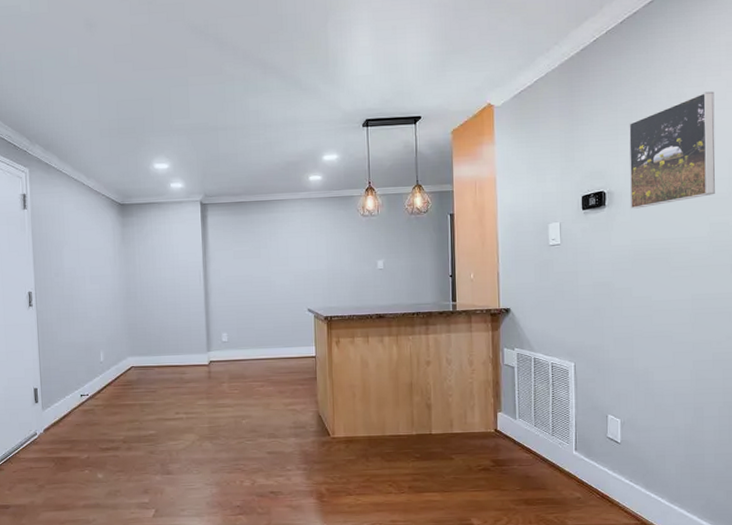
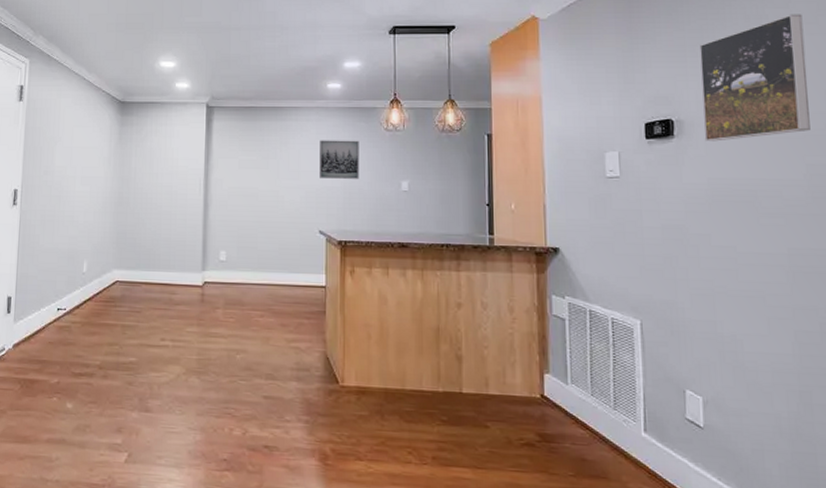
wall art: none [305,226,341,263] -> present [320,140,359,179]

